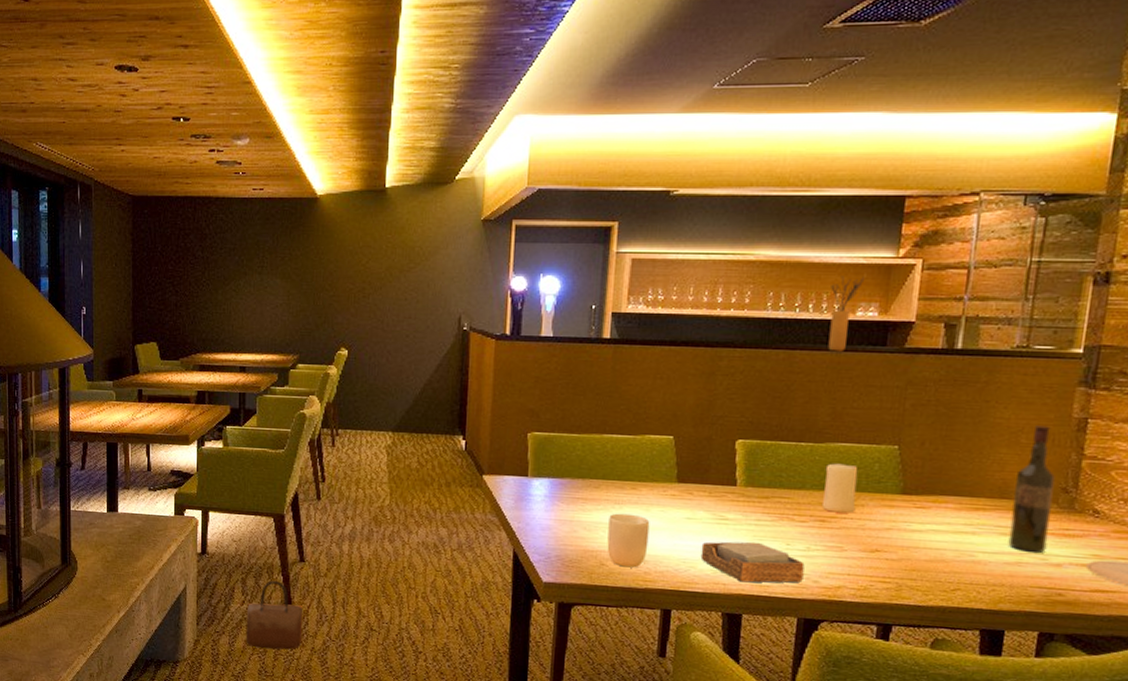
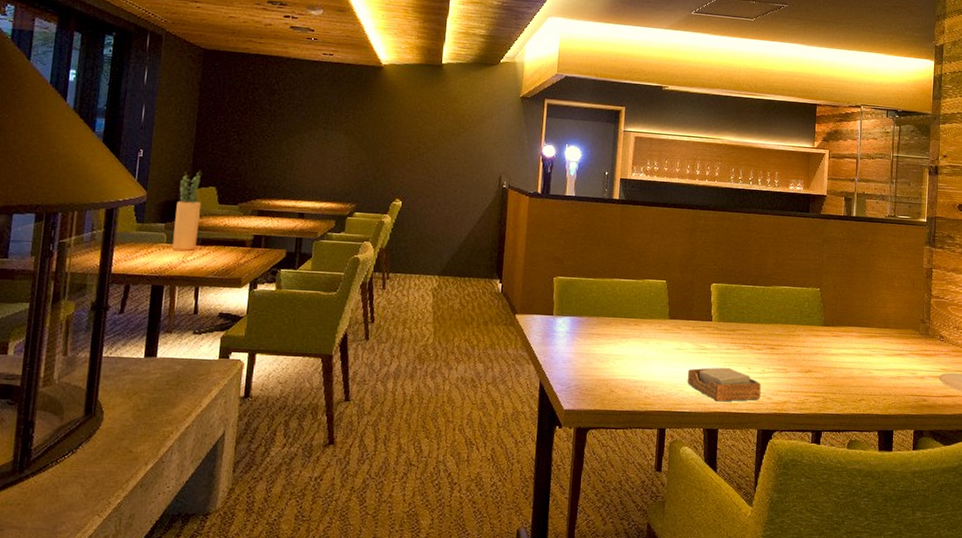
vase: none [122,325,144,409] -> present [172,170,202,252]
handbag: present [245,581,304,650] -> none [284,421,346,492]
cup: present [607,513,650,568] -> none [616,346,649,393]
candle: present [821,463,858,513] -> none [771,302,795,342]
vase: present [828,276,864,352] -> none [772,159,793,216]
wine bottle: present [1008,425,1057,553] -> none [891,273,917,368]

